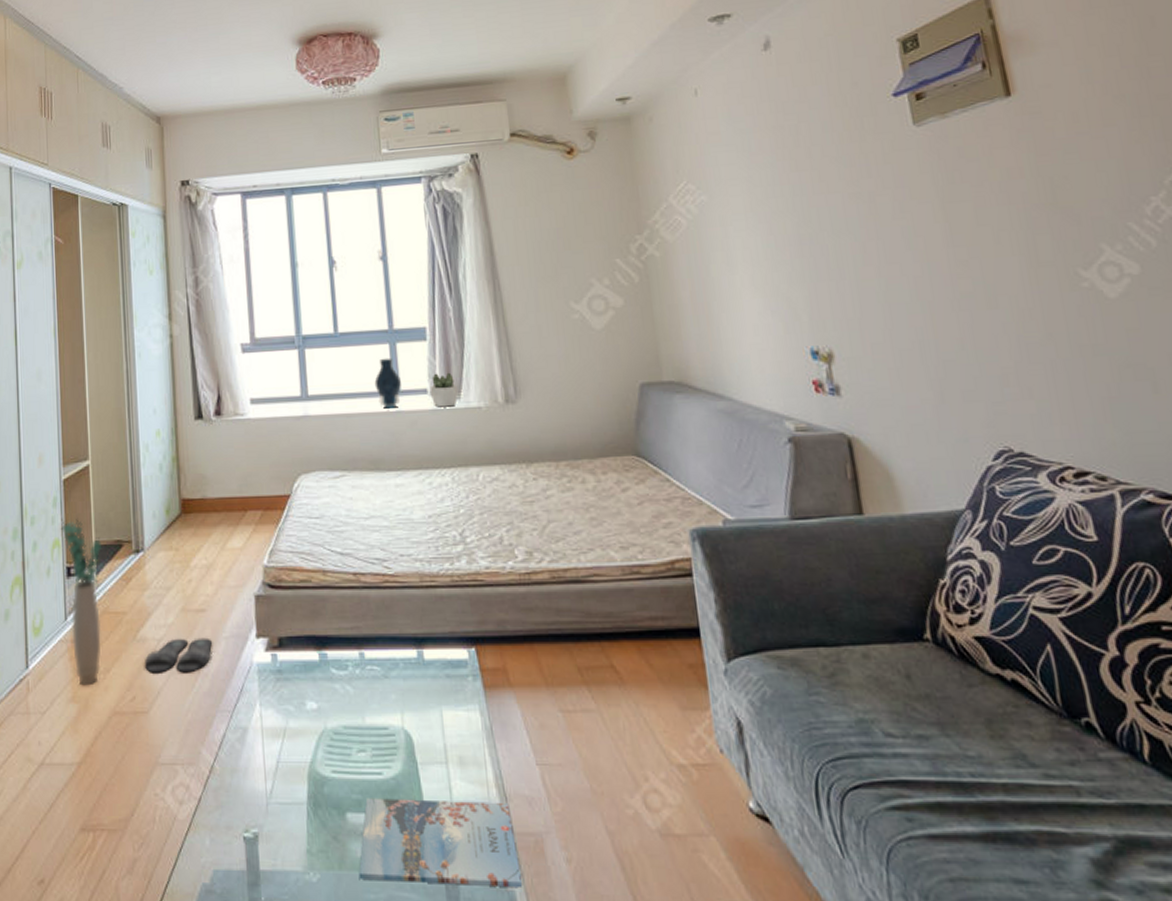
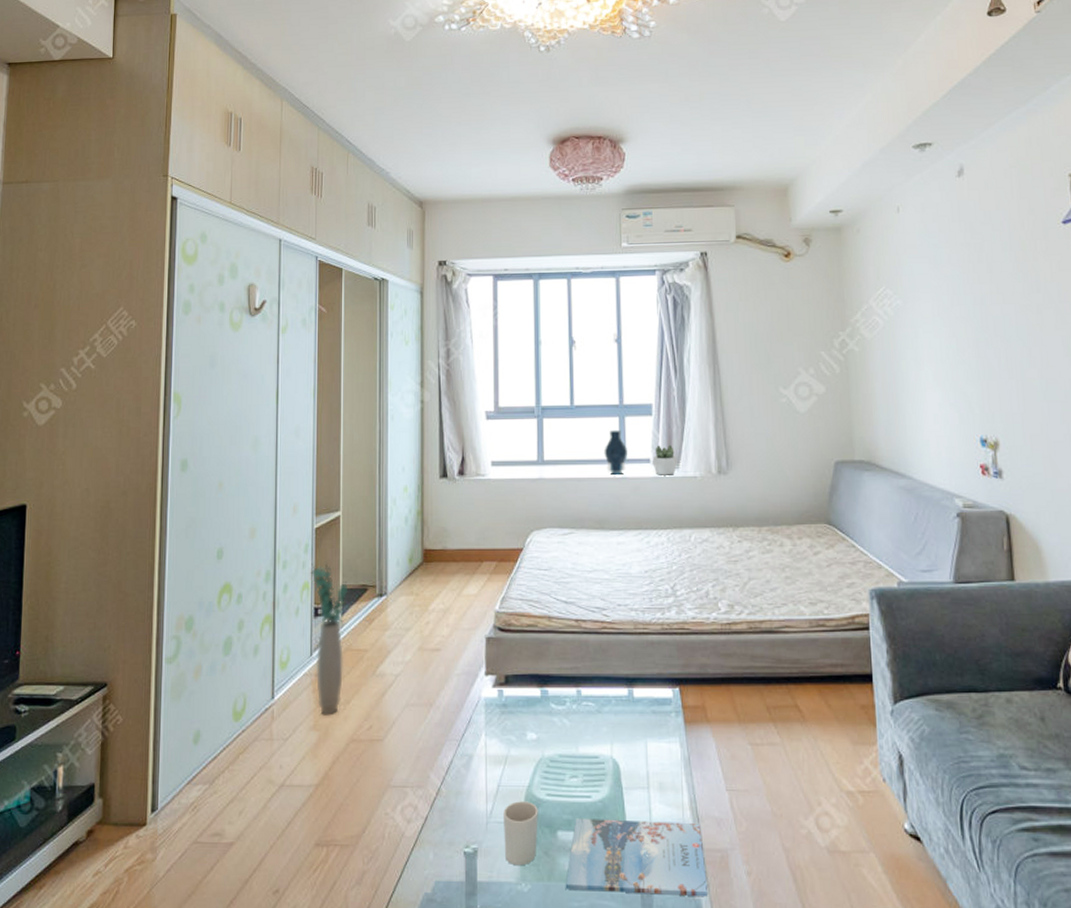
slippers: present [144,637,214,675] -> none [381,674,446,707]
mug: none [285,779,325,853] -> present [503,801,538,866]

